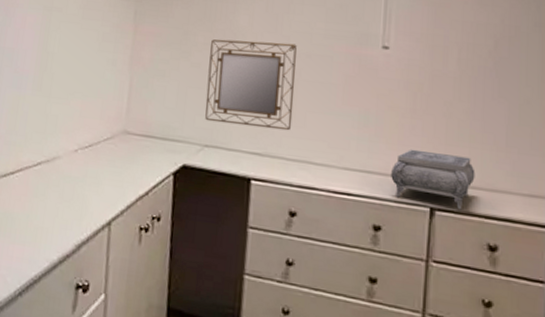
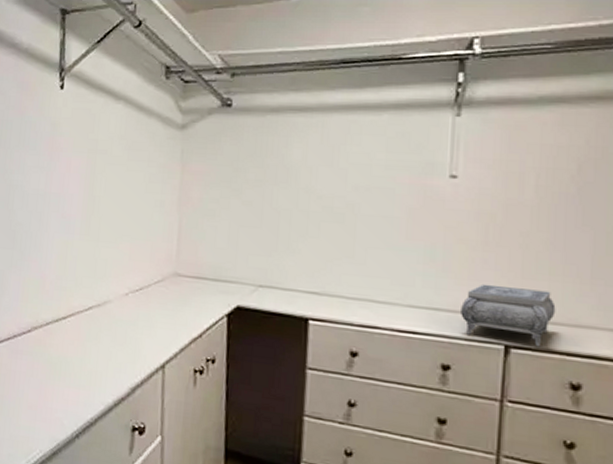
home mirror: present [205,39,297,131] -> none [258,175,355,268]

